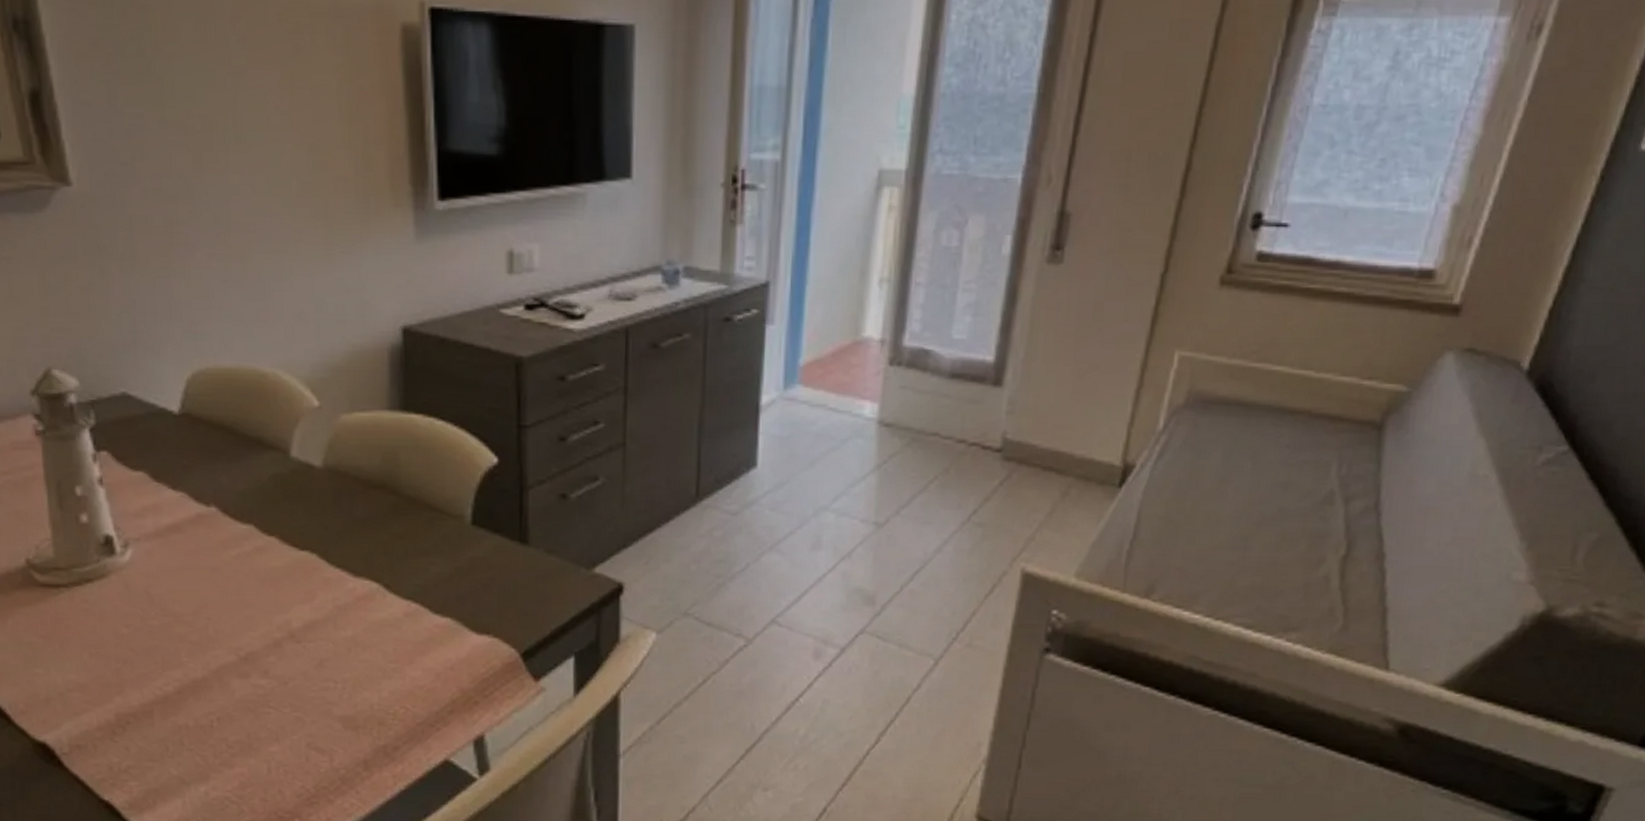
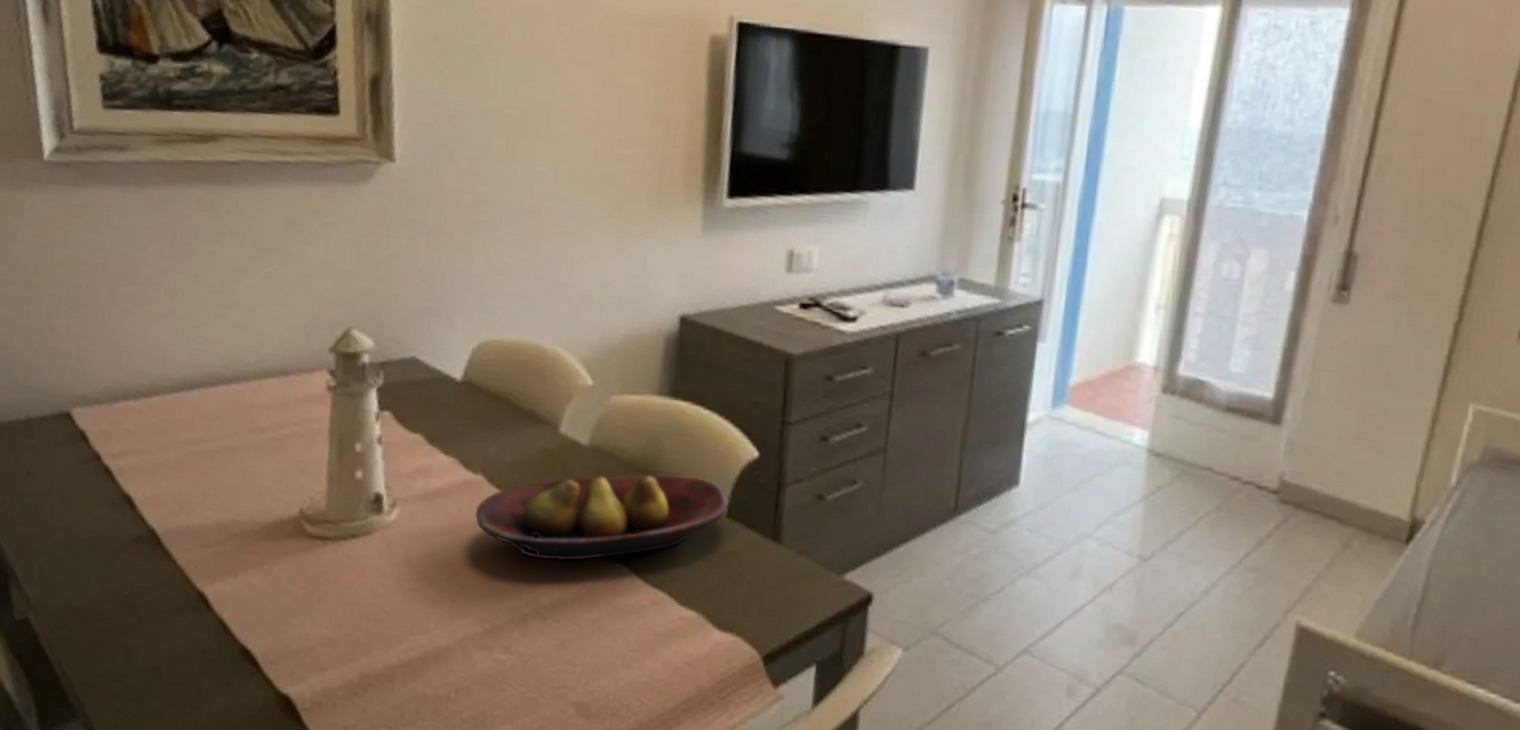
fruit bowl: none [214,488,472,584] -> present [475,474,729,561]

